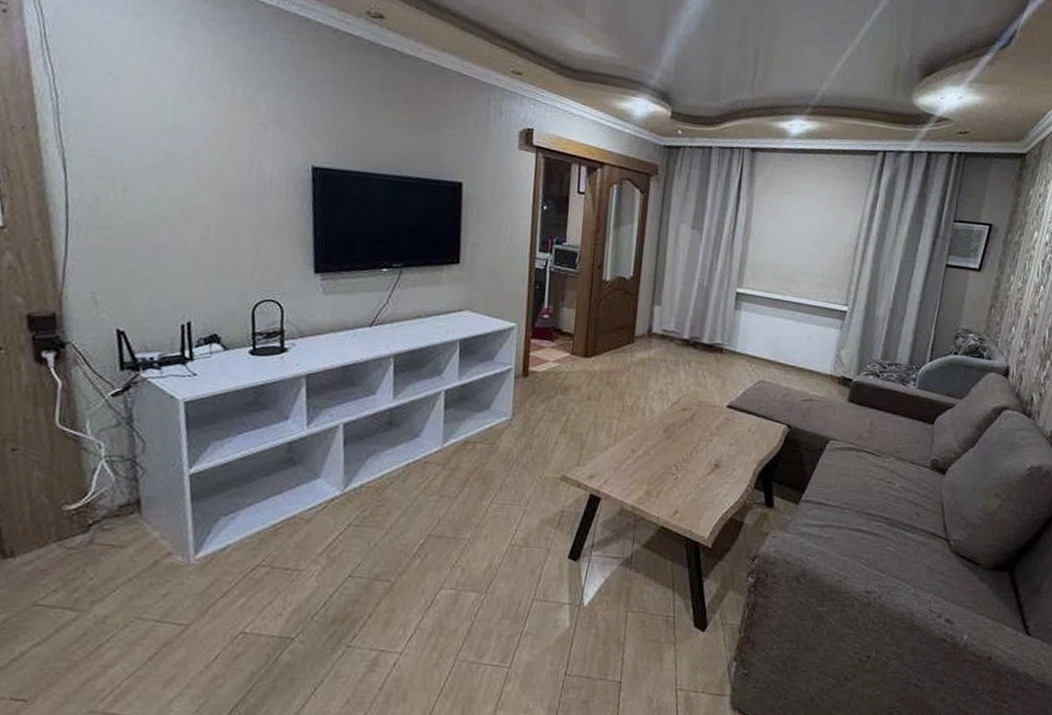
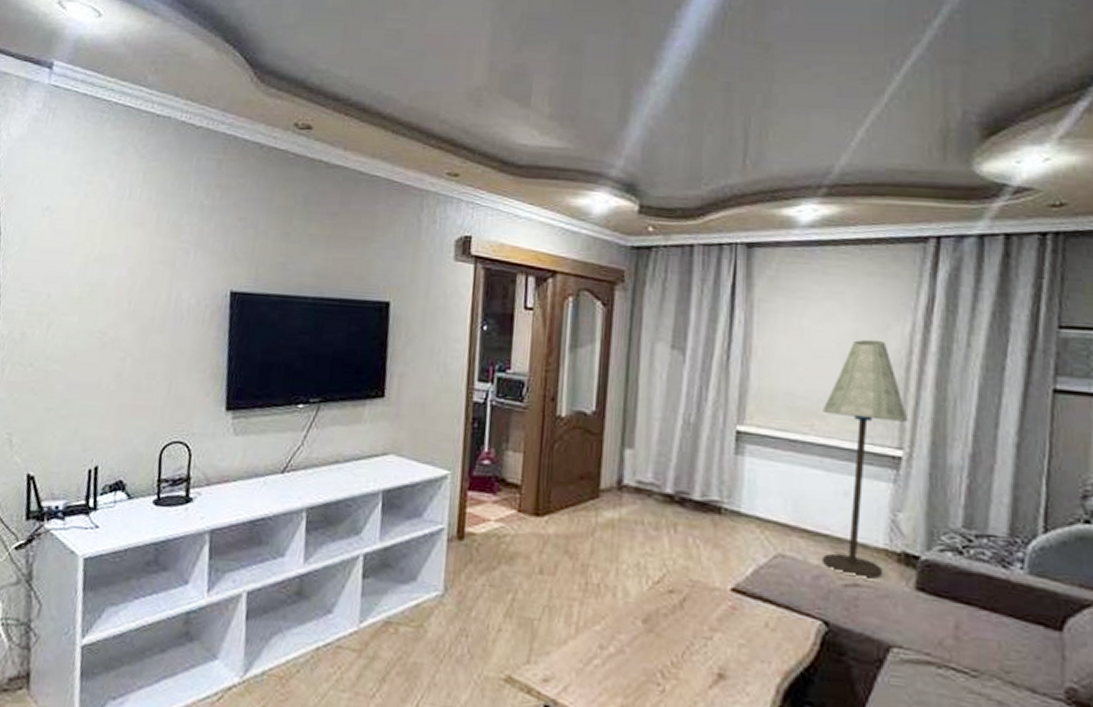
floor lamp: none [790,226,853,395] -> present [822,339,907,579]

